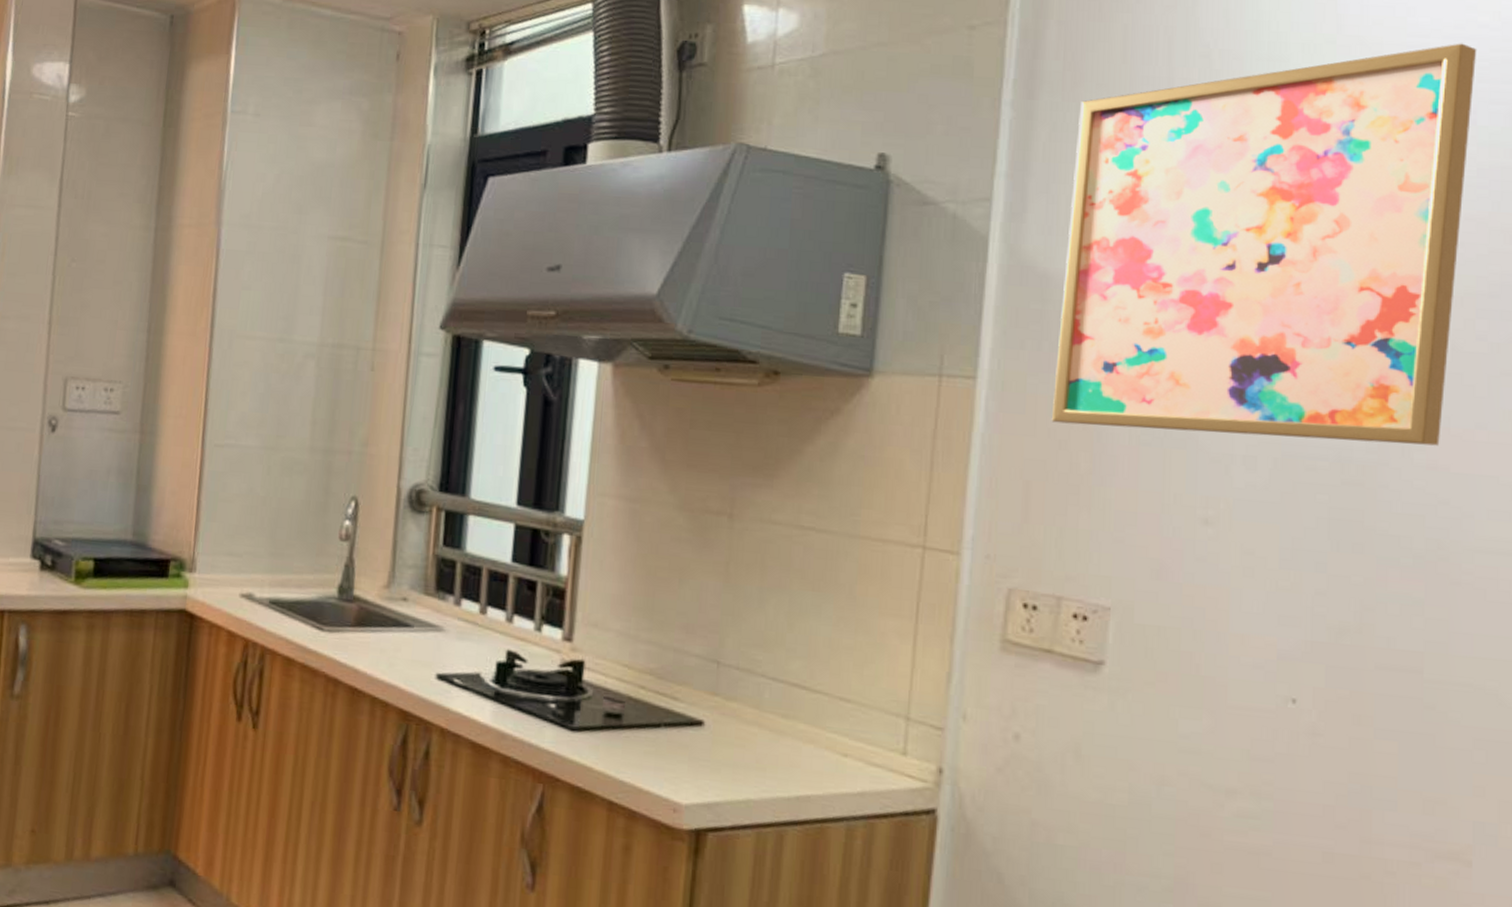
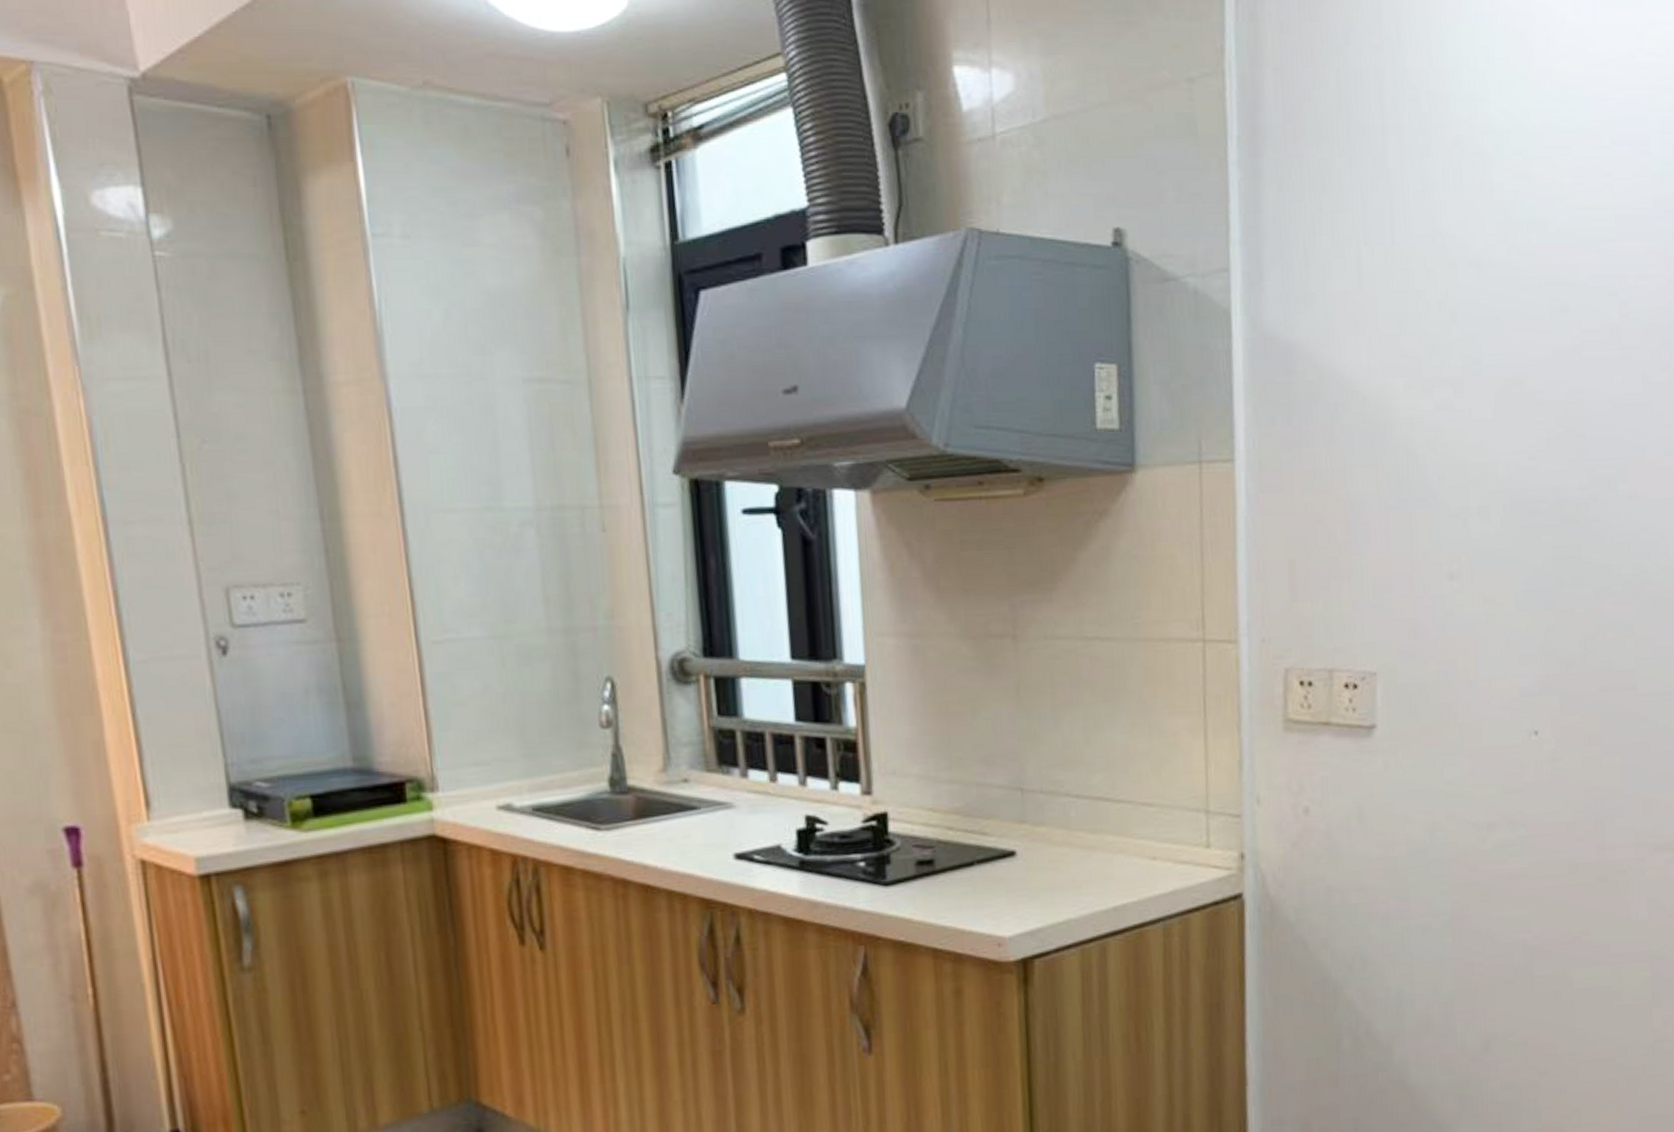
wall art: present [1051,43,1477,446] -> none [1303,72,1647,497]

